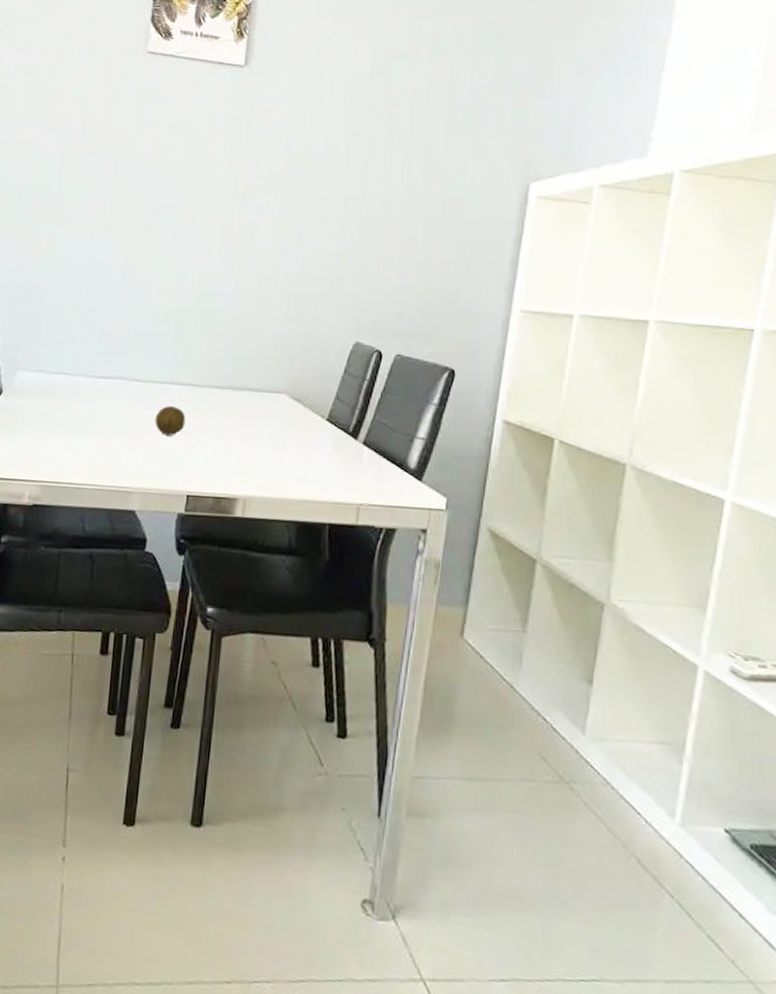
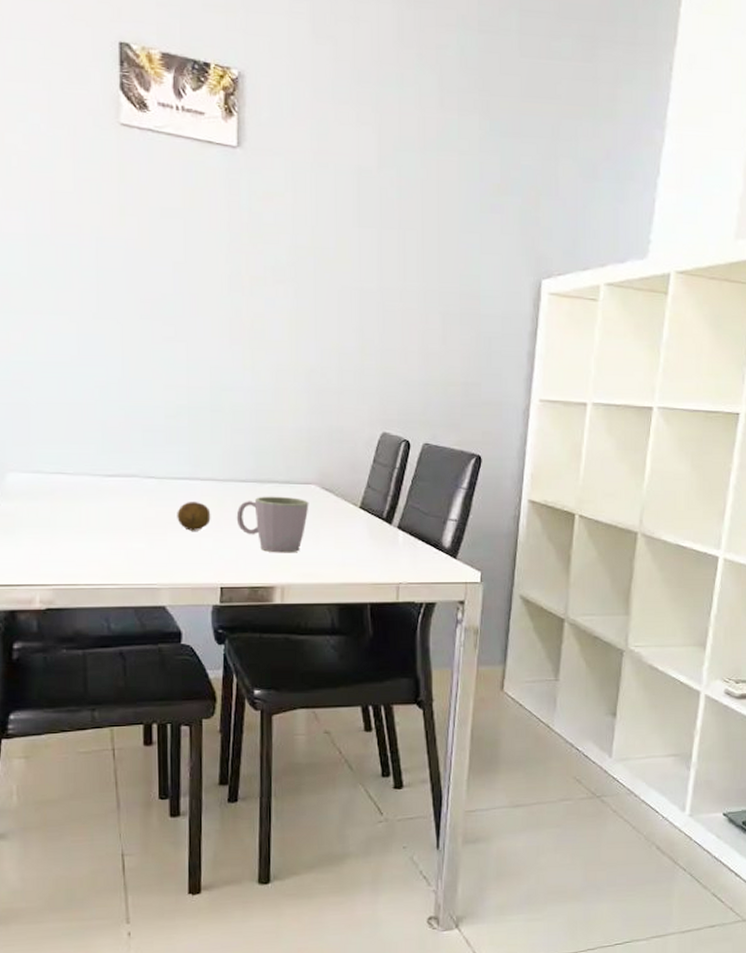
mug: none [208,403,278,464] -> present [236,496,309,553]

